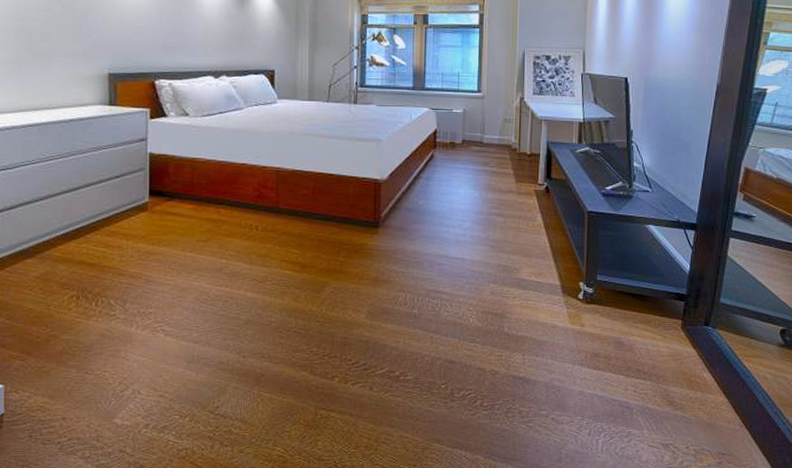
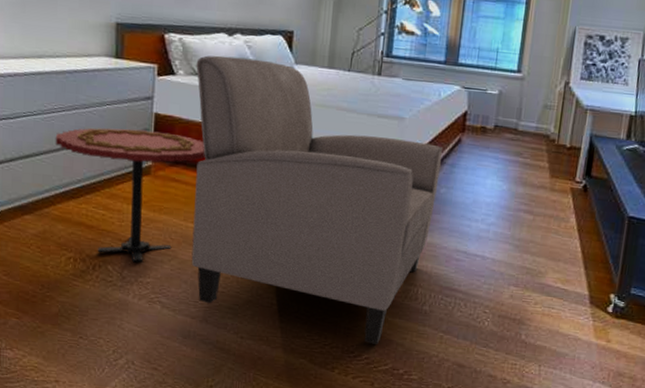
side table: none [54,169,199,295] -> present [55,128,205,263]
chair: none [186,96,417,350] -> present [191,55,442,344]

